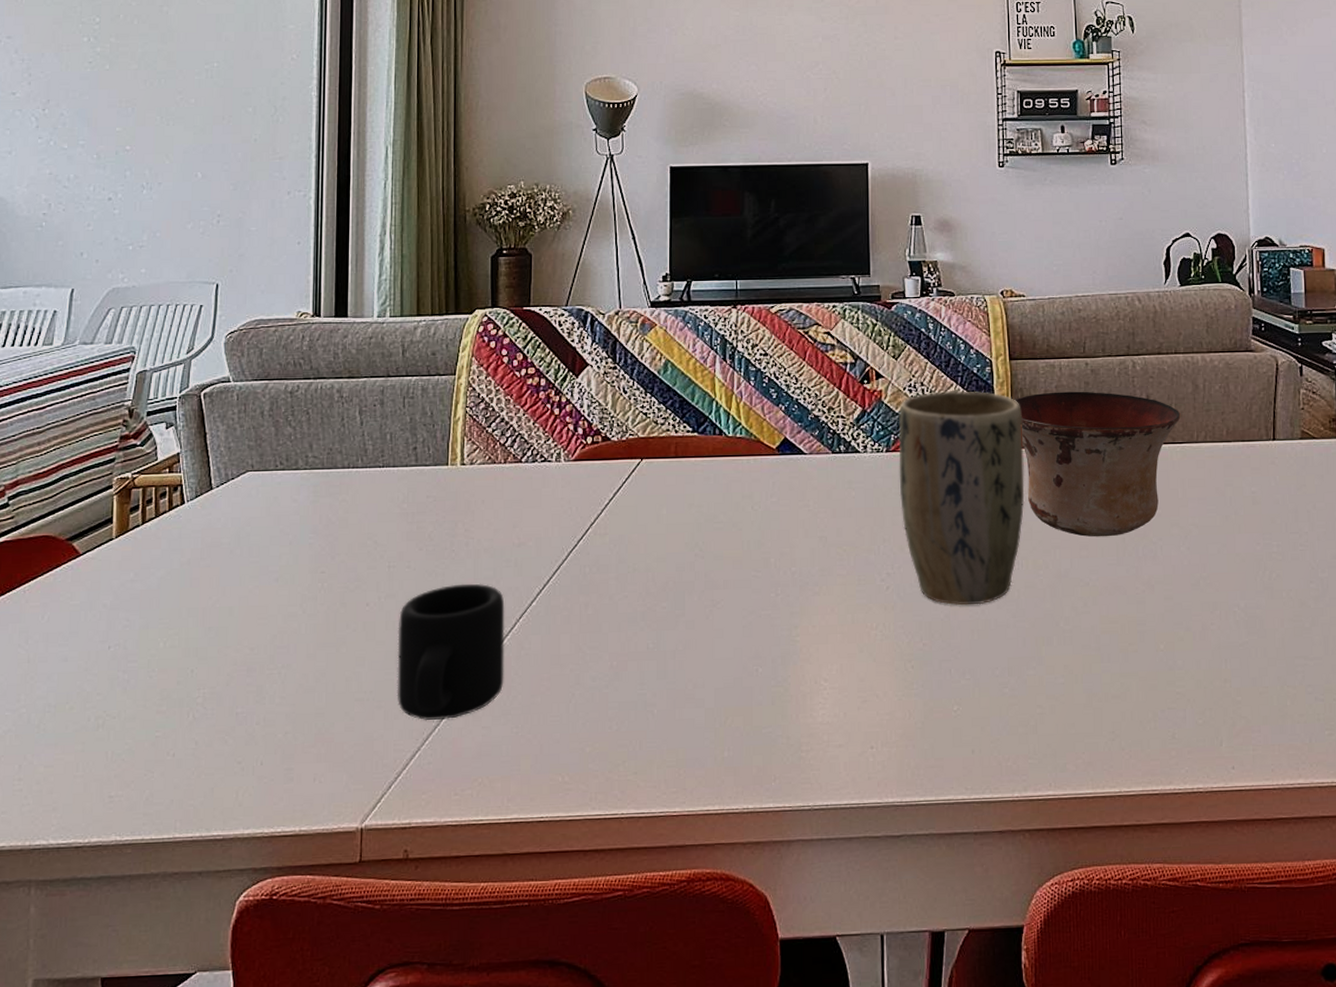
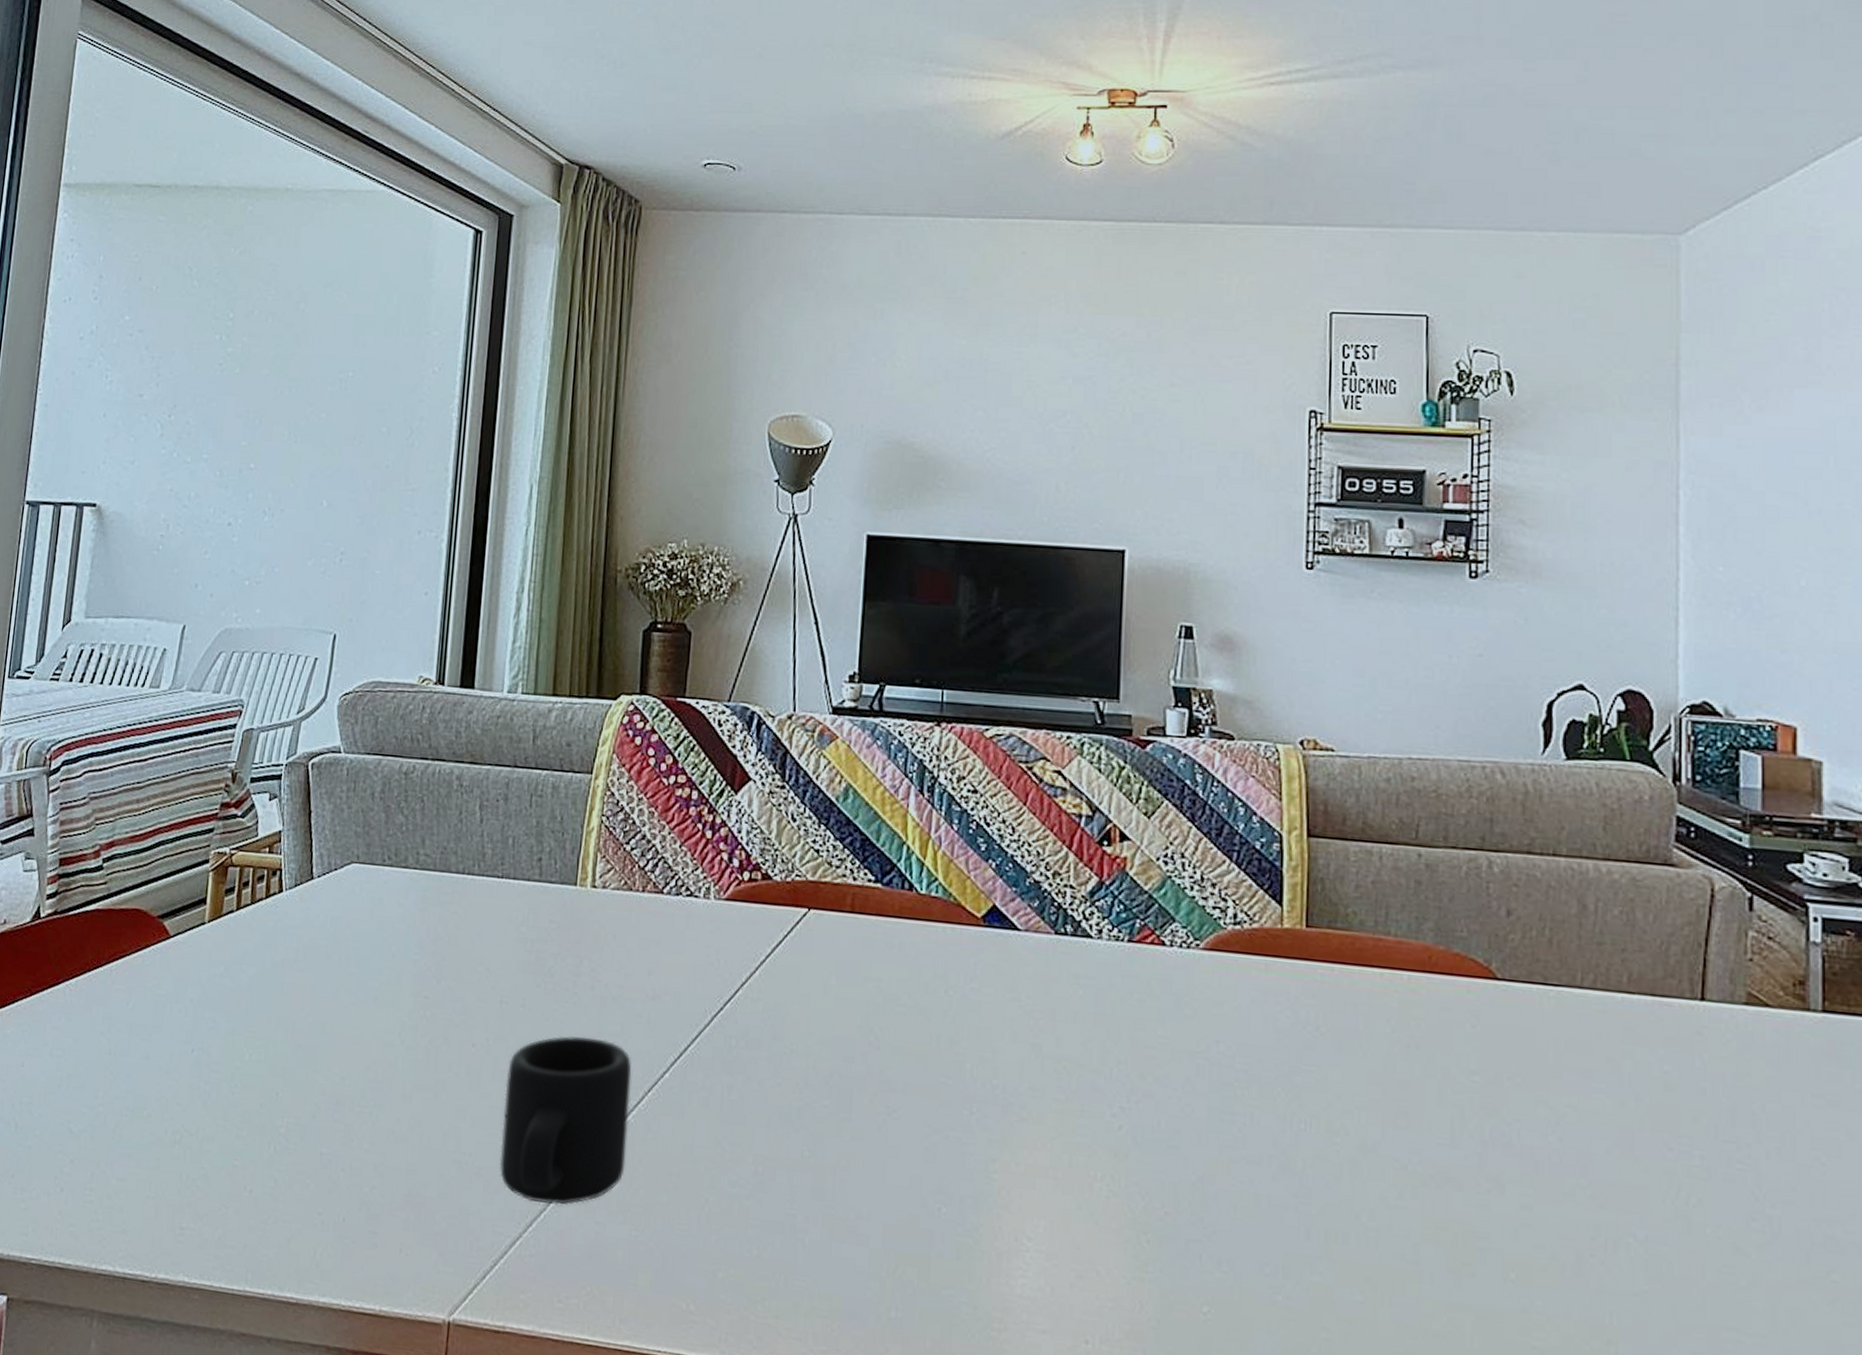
plant pot: present [898,390,1025,605] -> none [1143,867,1322,1172]
bowl: present [1013,391,1182,537] -> none [1310,888,1560,1106]

